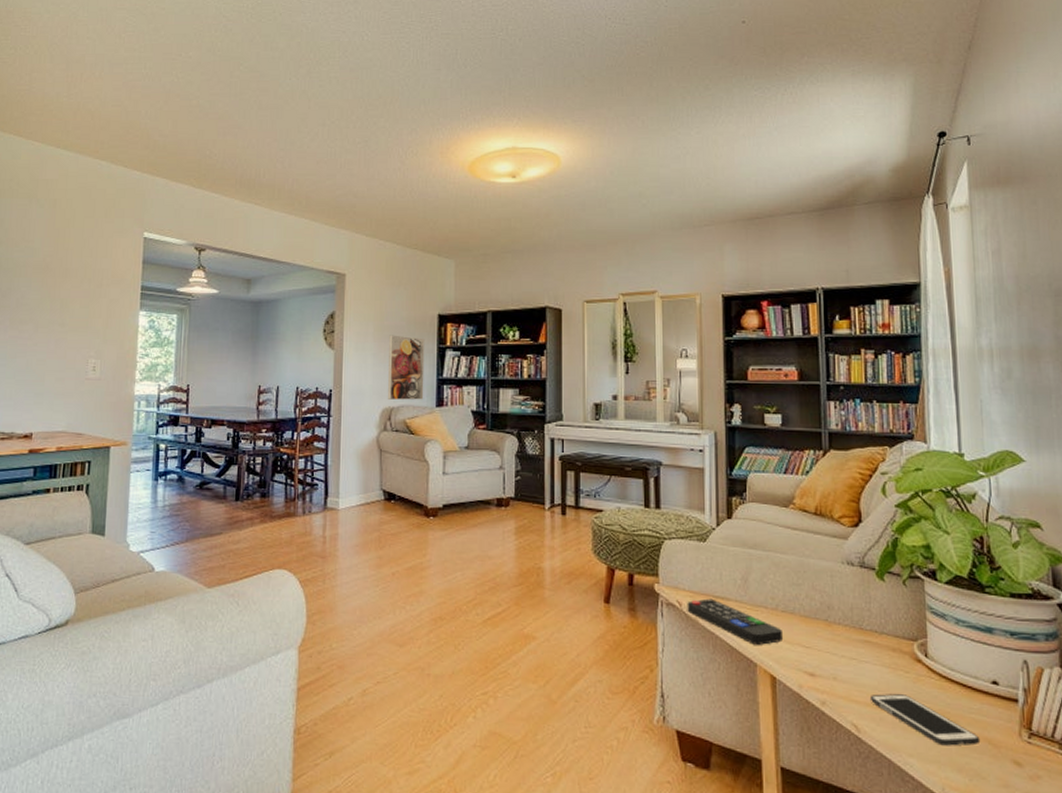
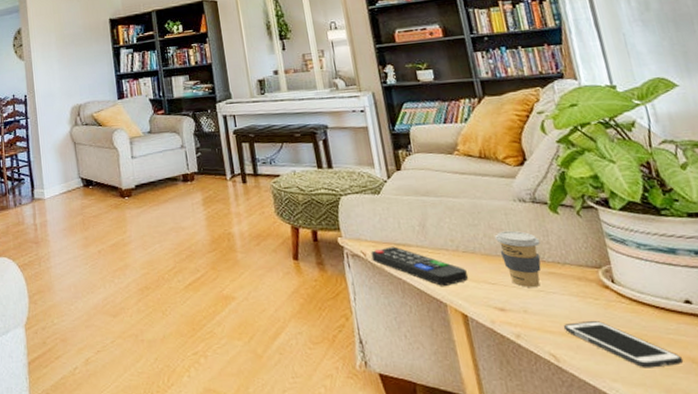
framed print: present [387,335,425,400] -> none [70,41,106,98]
coffee cup: none [817,593,861,654] -> present [495,230,541,287]

